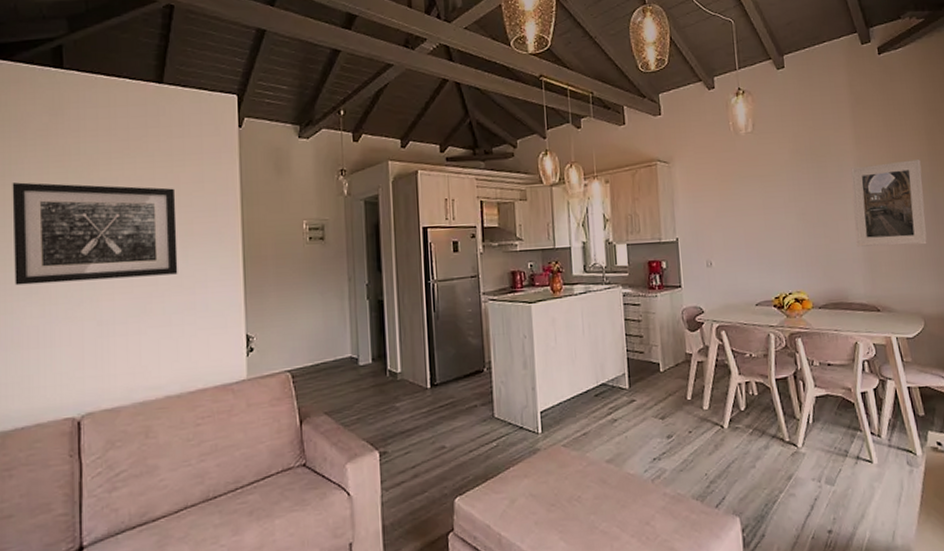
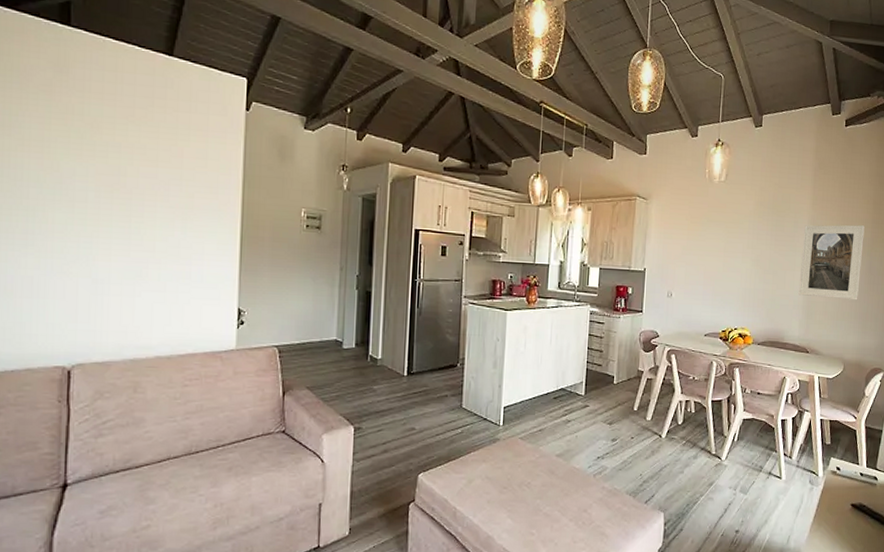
wall art: present [12,182,178,286] -> none [10,134,179,244]

